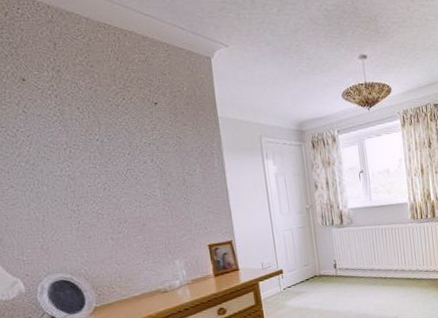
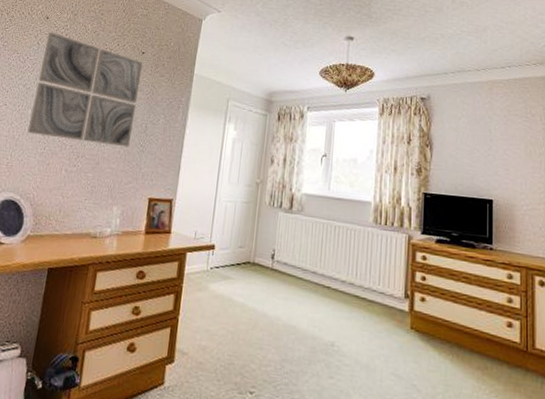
wall art: none [33,95,172,212] -> present [27,31,143,147]

